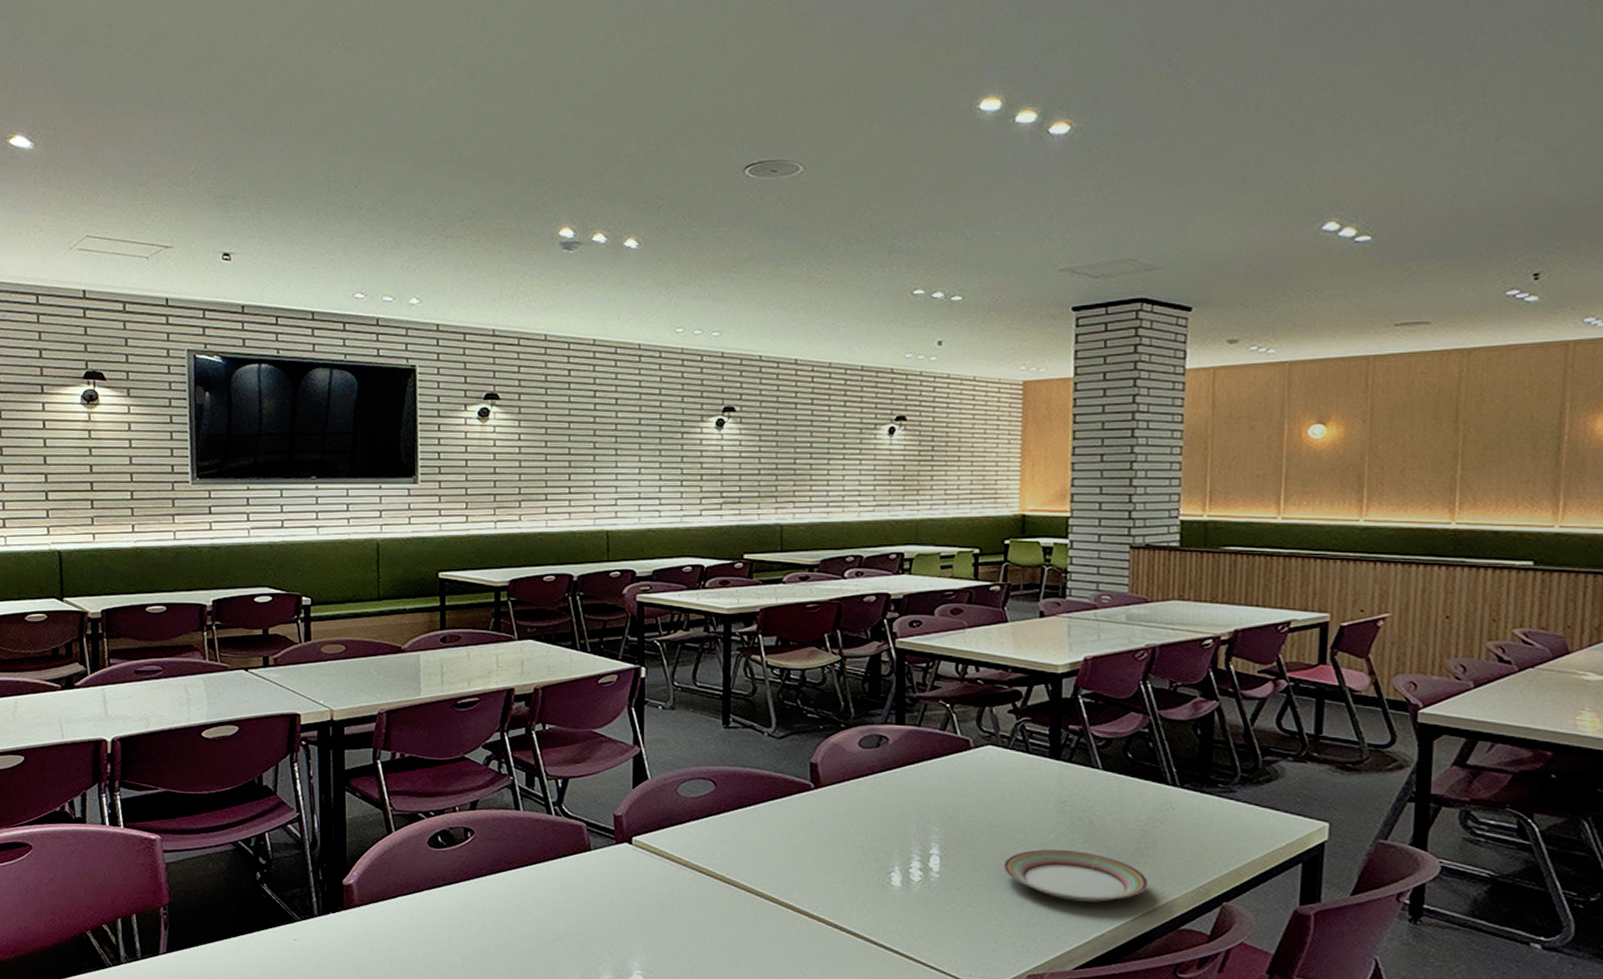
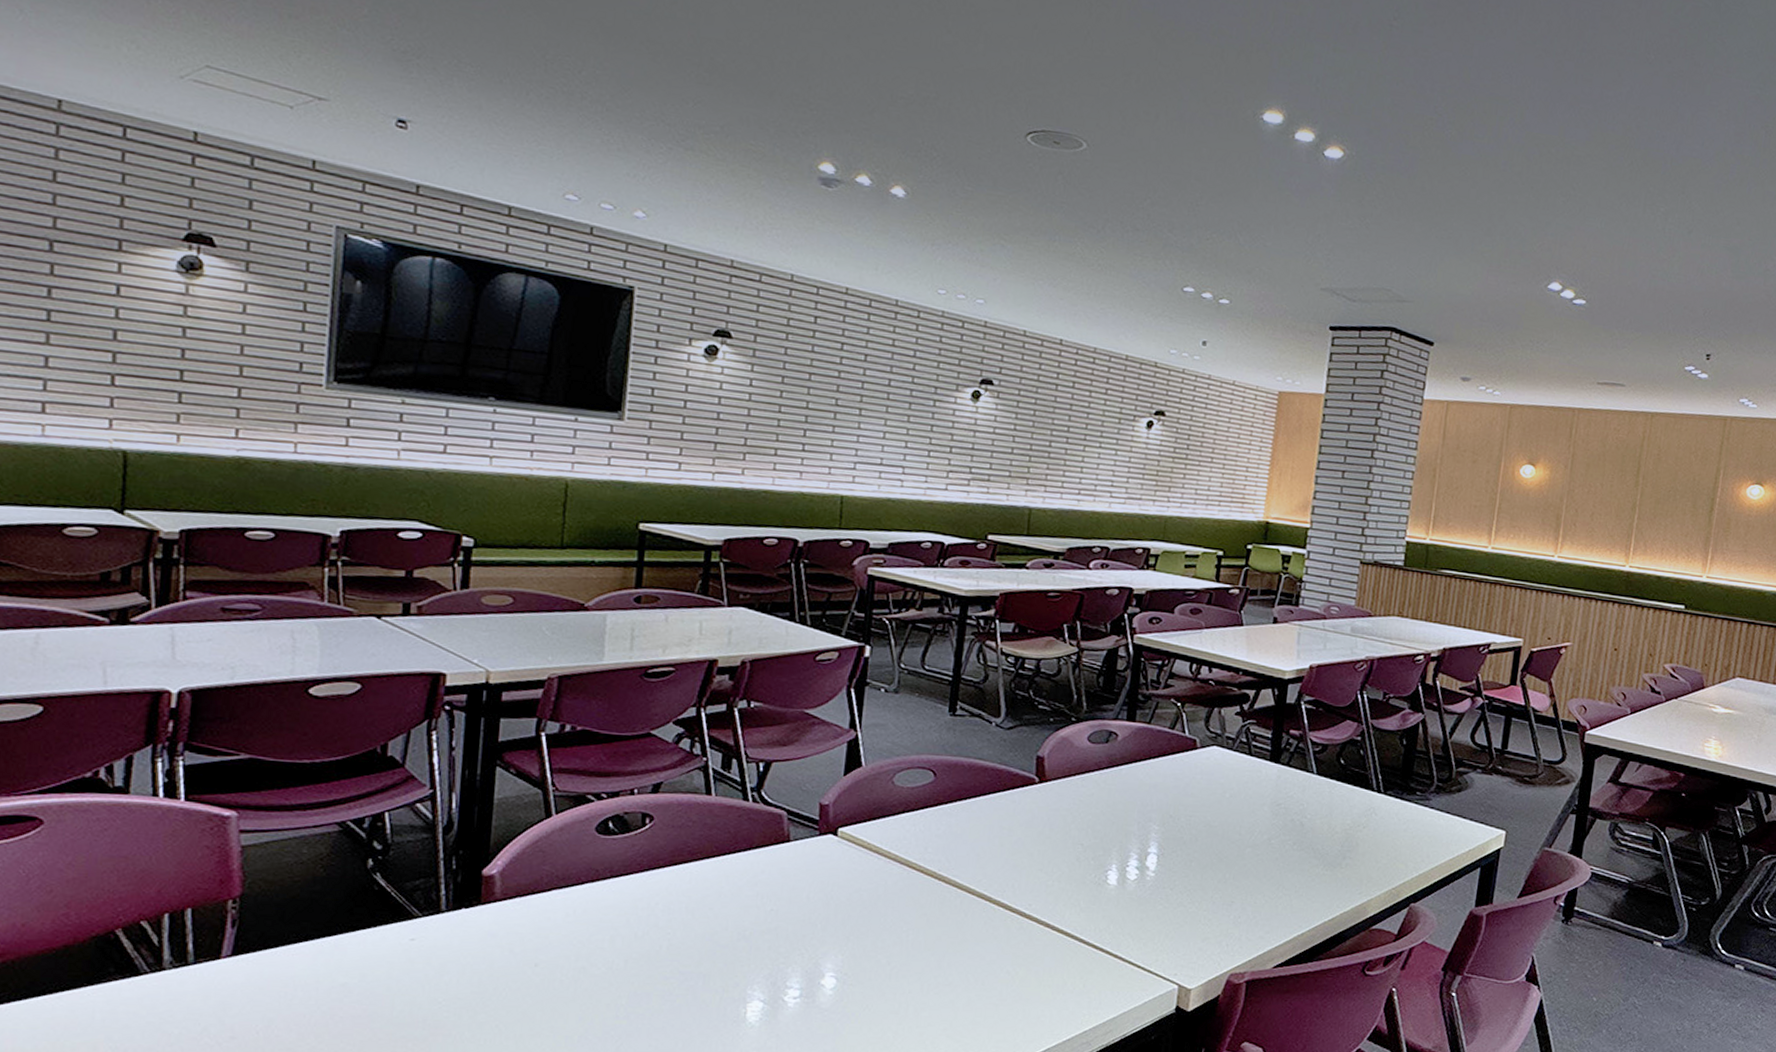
plate: present [1003,849,1149,902] -> none [1217,850,1348,903]

